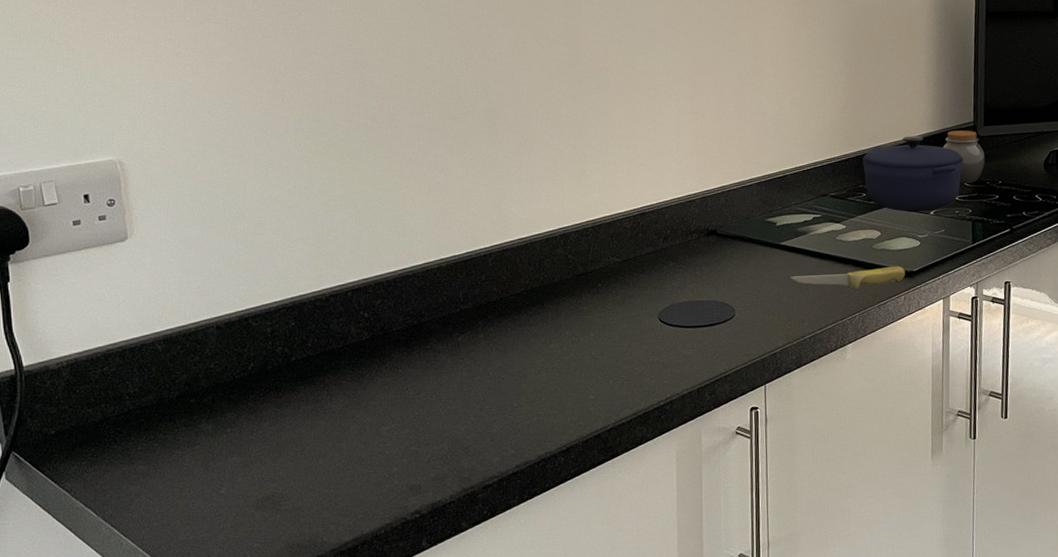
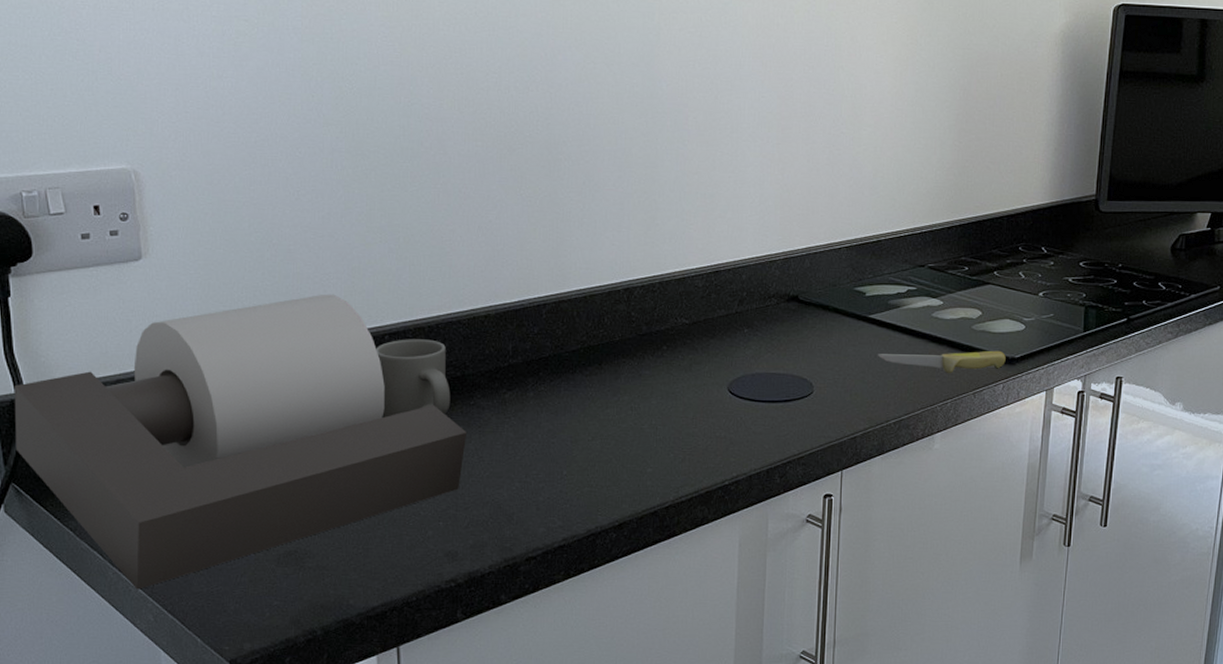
paper towel holder: none [13,258,425,542] -> present [14,294,466,590]
mug: none [340,293,409,367] -> present [376,339,451,418]
cooking pot: present [862,135,964,212] -> none [967,205,1081,292]
jar: present [943,130,985,185] -> none [1058,203,1105,265]

